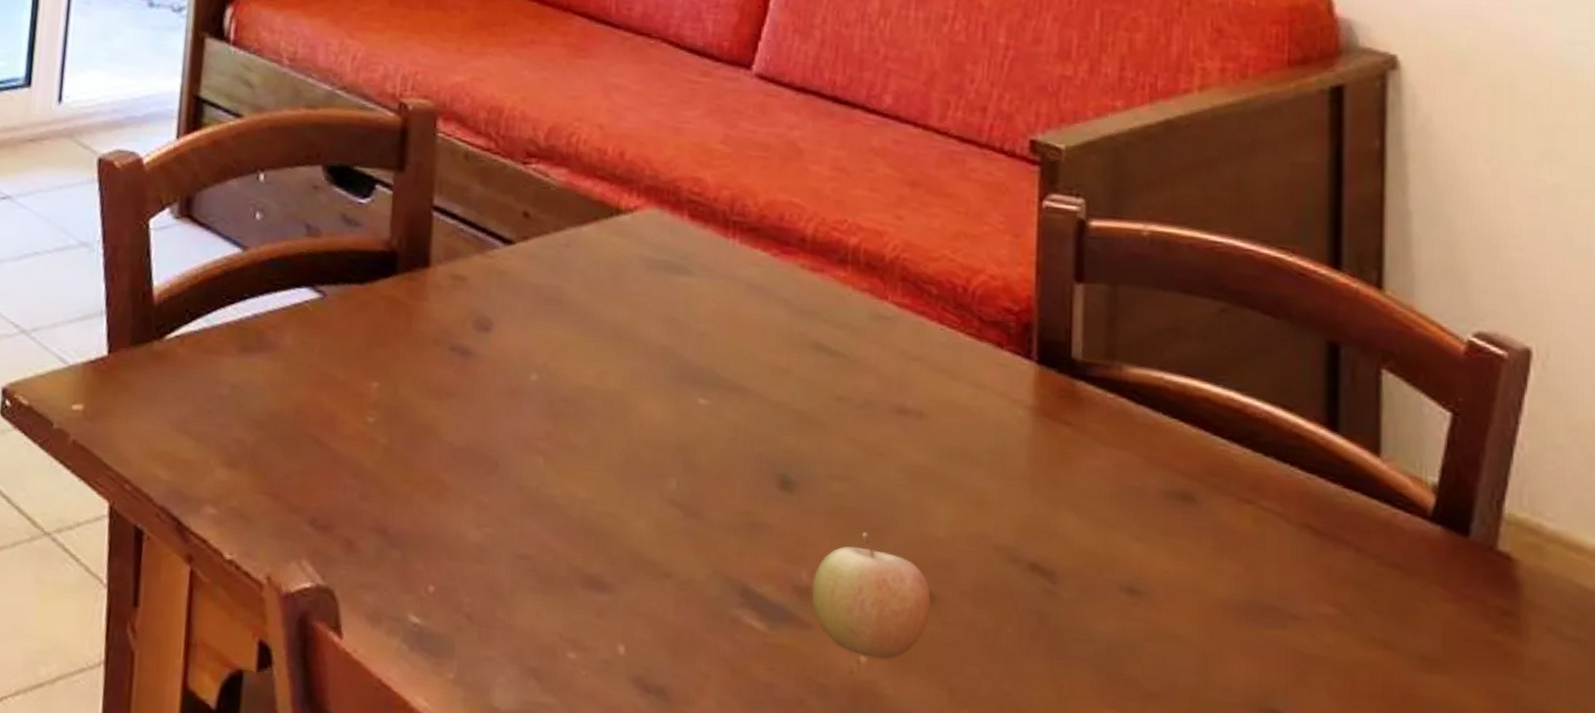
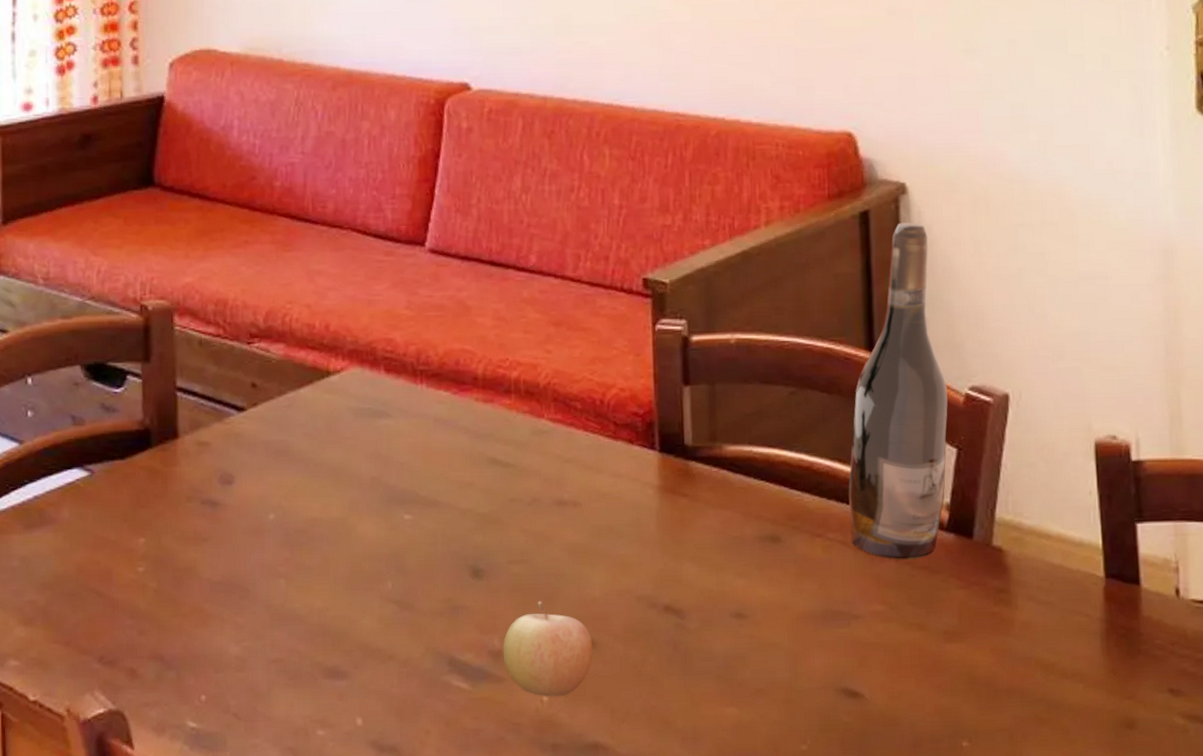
wine bottle: none [1293,106,1442,552] -> present [848,222,948,559]

